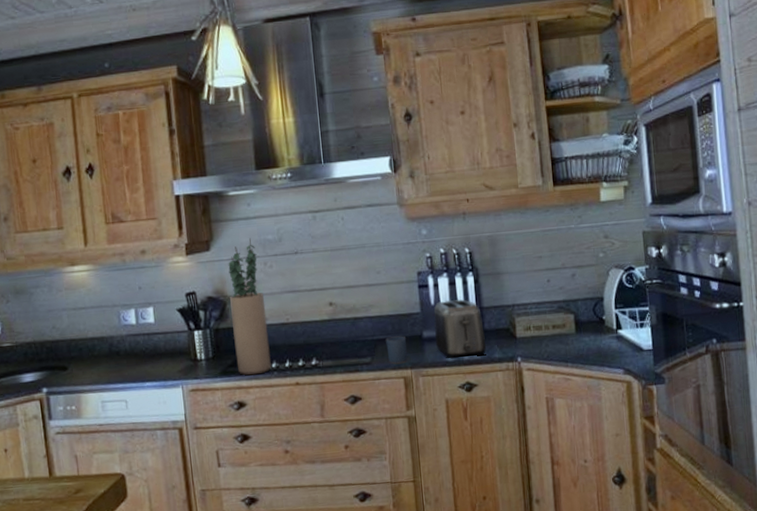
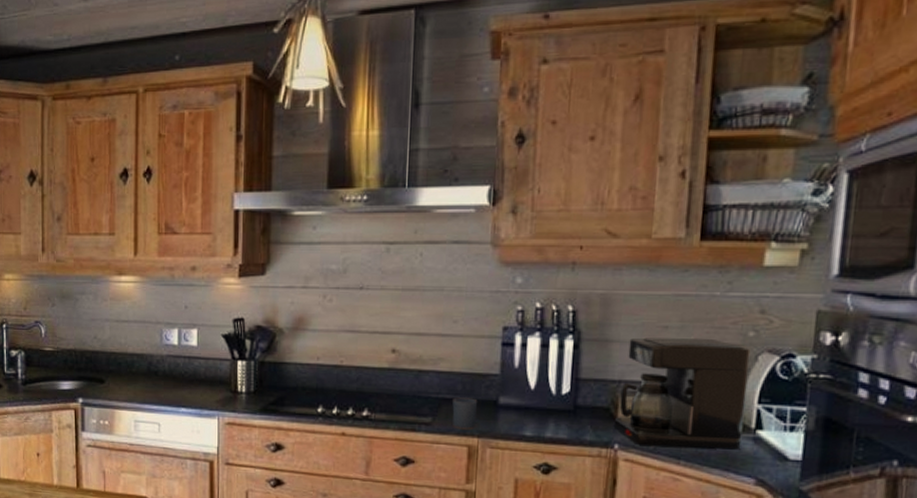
vase: present [228,238,271,376] -> none [279,266,319,418]
toaster: present [434,298,486,359] -> none [512,364,577,437]
coffee maker: none [514,262,609,355] -> present [613,337,751,450]

